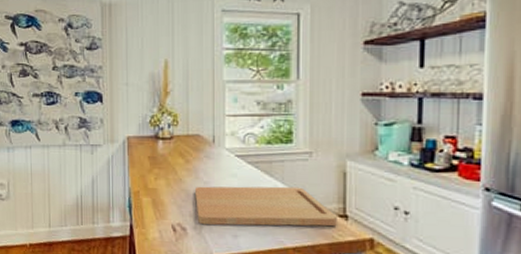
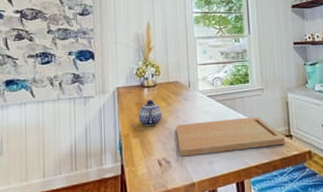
teapot: none [151,154,179,185] -> present [138,99,162,126]

